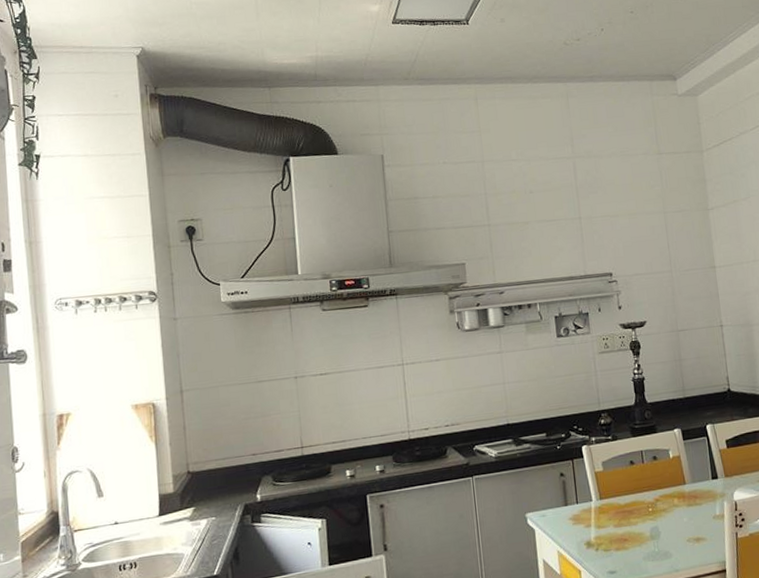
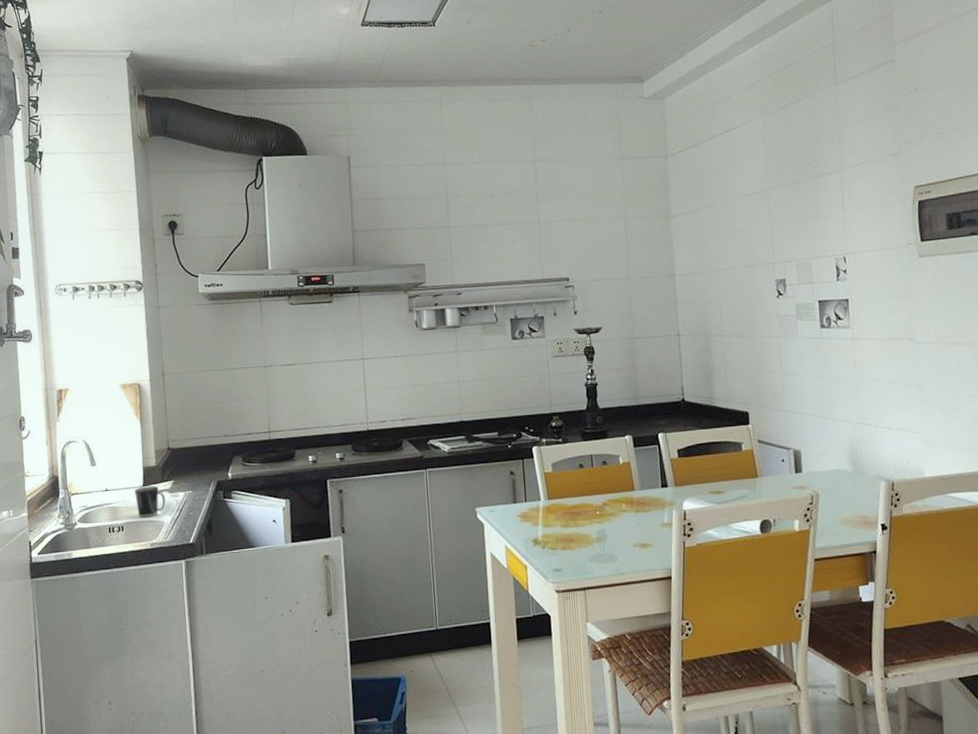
mug: none [149,514,186,551] -> present [134,485,166,518]

